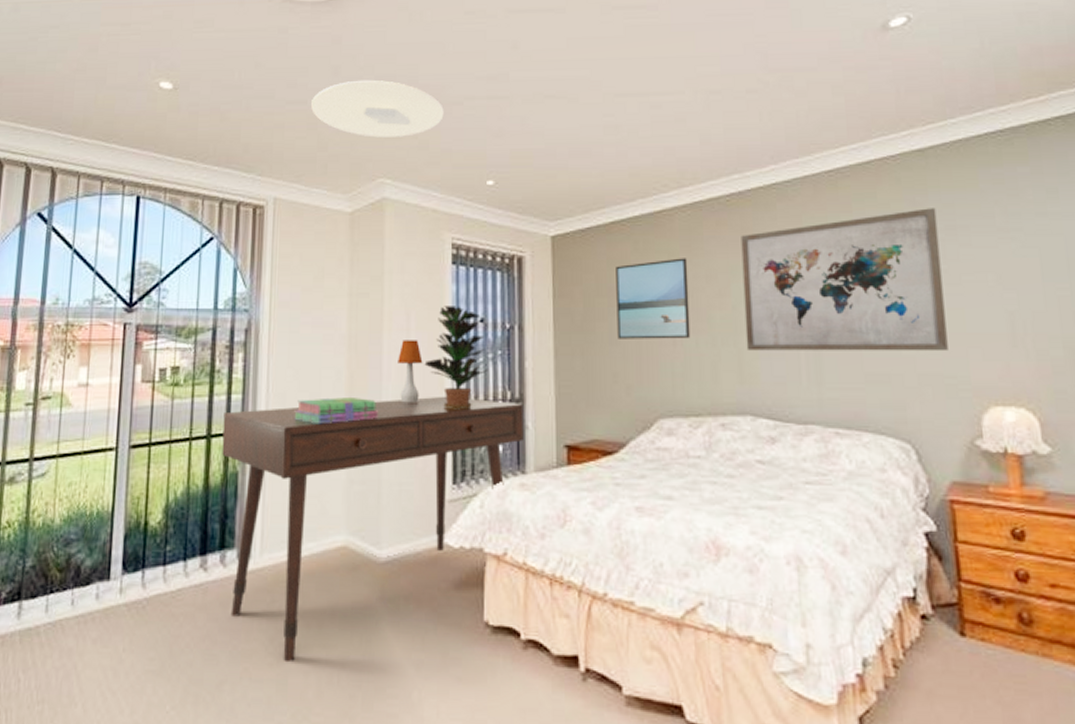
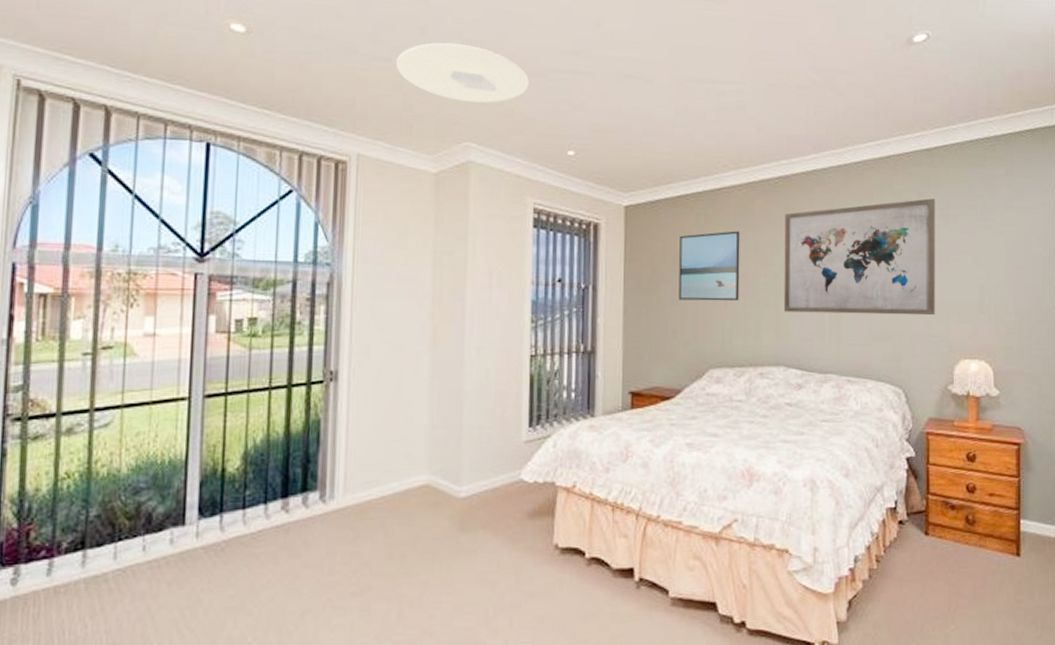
desk: present [222,396,524,663] -> none [303,348,595,591]
stack of books: present [294,397,379,425] -> none [377,349,461,374]
table lamp: present [398,340,423,403] -> none [480,296,504,355]
potted plant: present [424,306,488,410] -> none [505,266,564,361]

